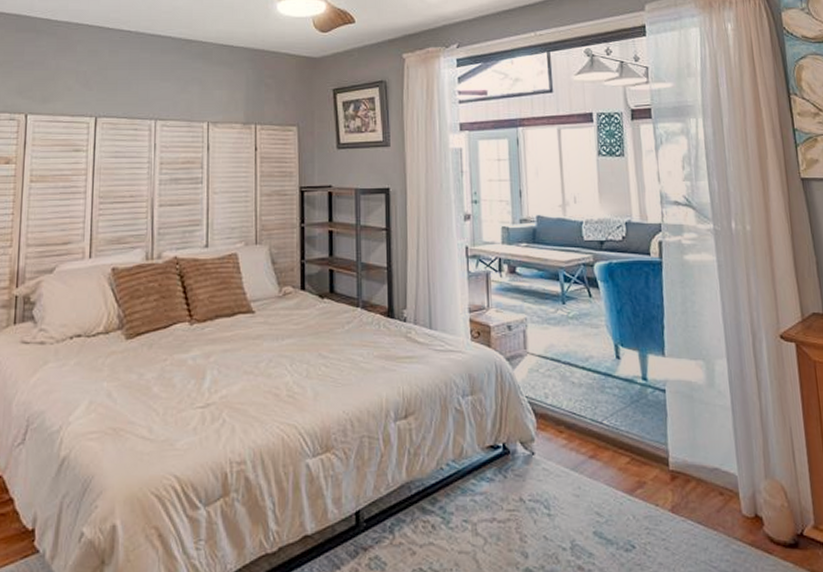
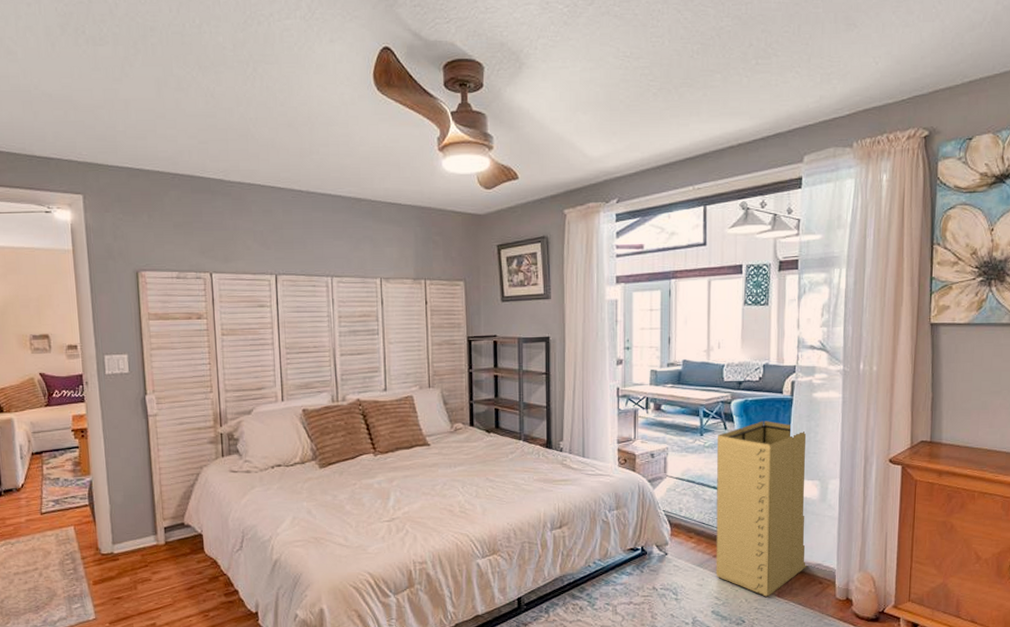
laundry hamper: none [581,287,705,514] -> present [715,421,810,598]

